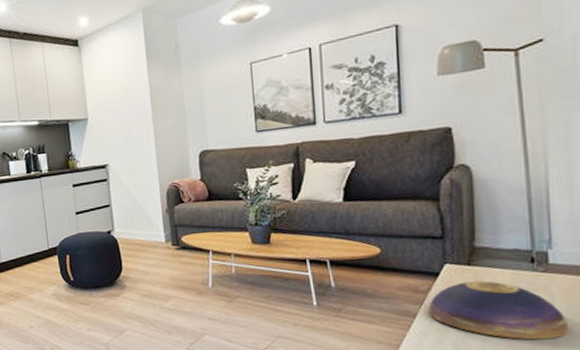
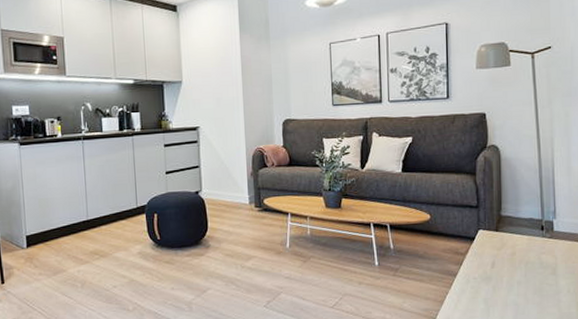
decorative bowl: present [429,280,570,340] -> none [466,245,568,296]

